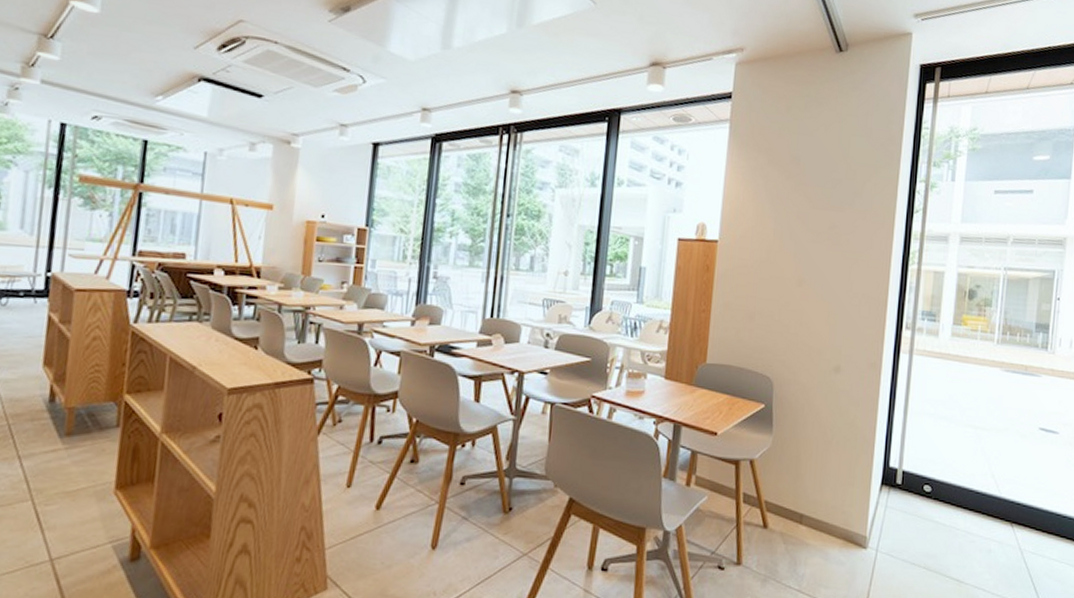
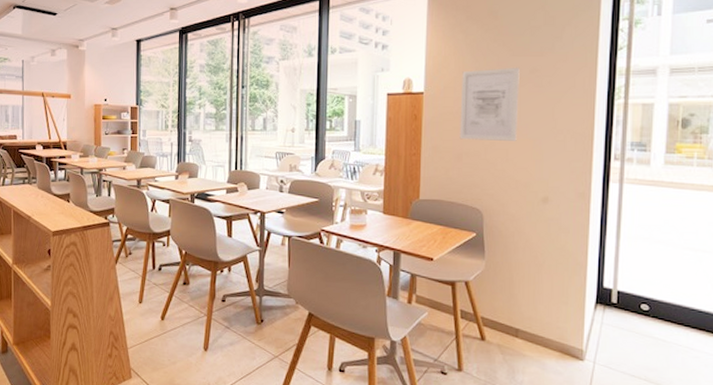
wall art: none [753,220,819,303] -> present [459,67,520,141]

